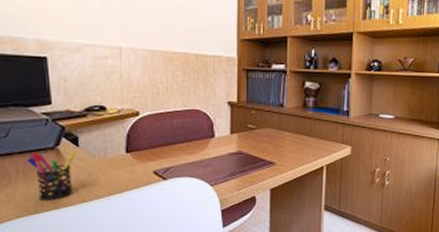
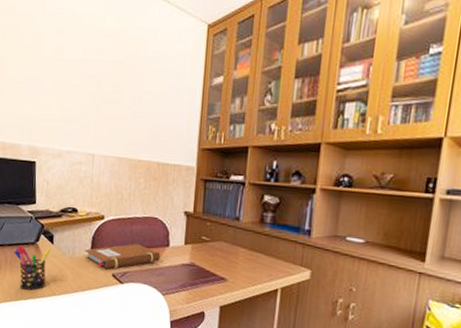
notebook: none [119,138,206,167] -> present [85,244,160,270]

